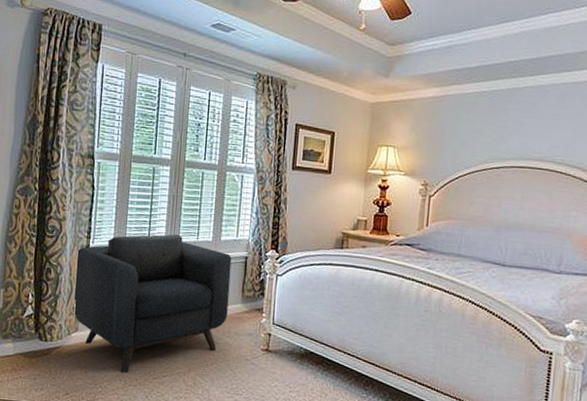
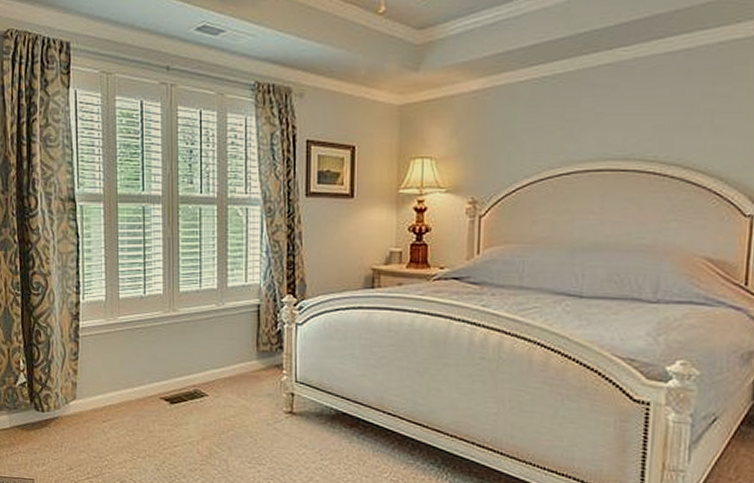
armchair: present [73,234,232,373] -> none [65,283,242,444]

